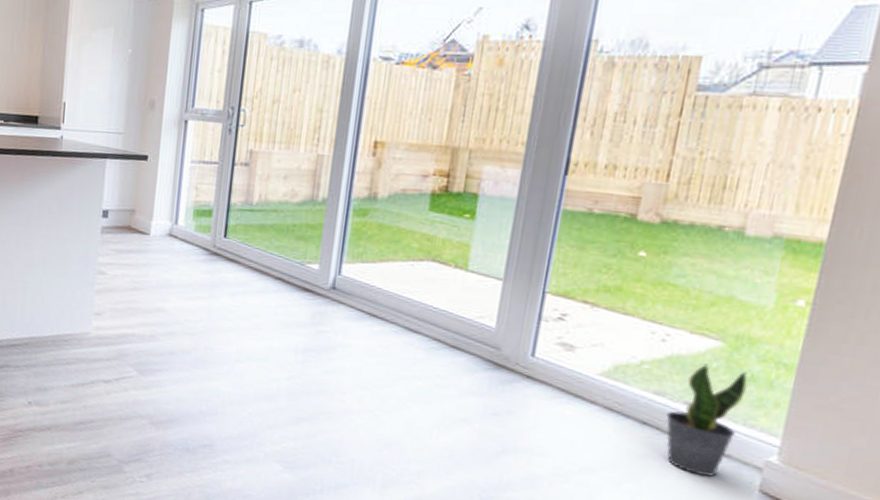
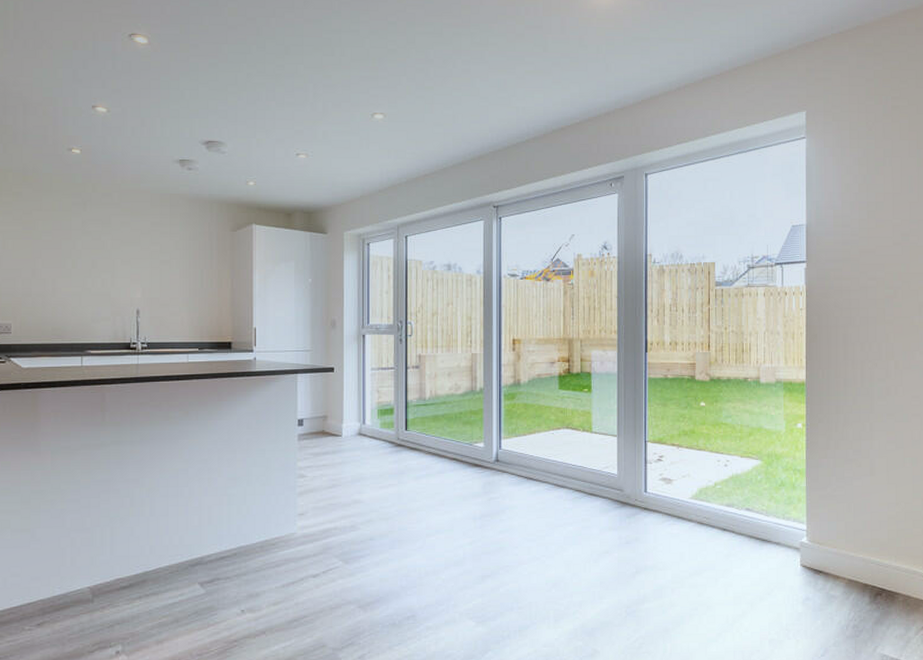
potted plant: present [666,363,749,478] -> none [737,478,780,562]

